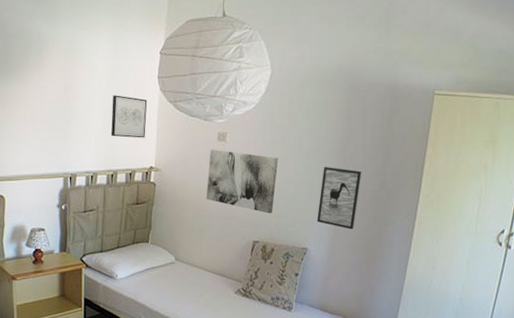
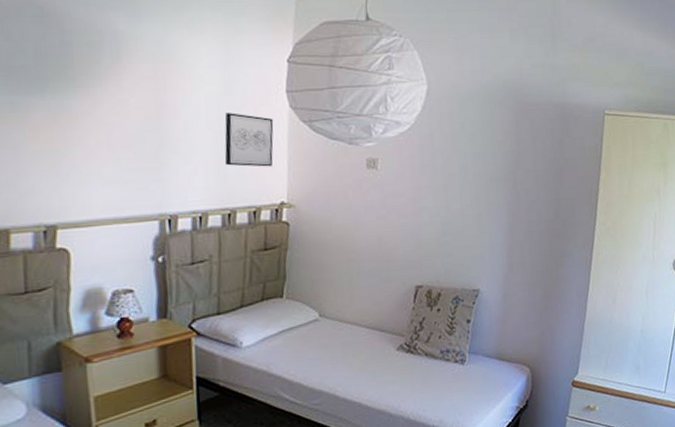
wall art: present [206,149,279,213] -> none [355,178,441,252]
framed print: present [317,166,362,230] -> none [488,195,535,265]

